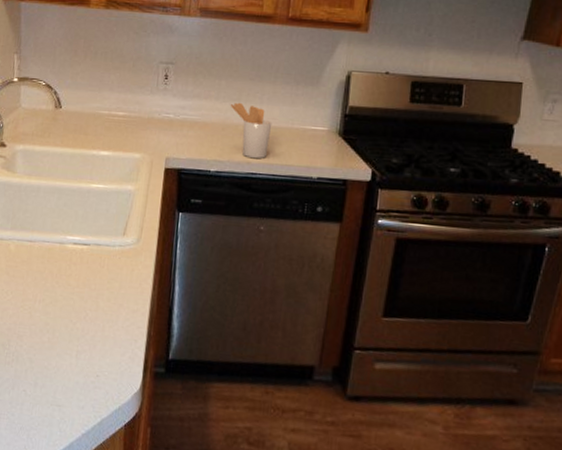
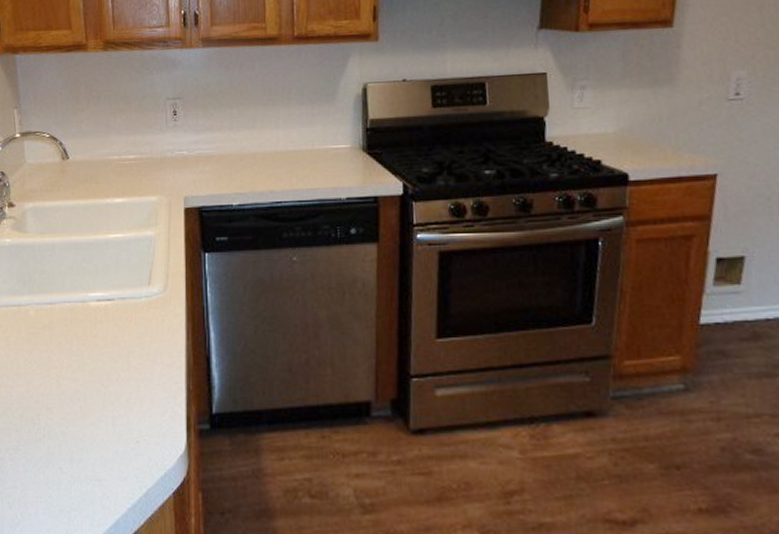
utensil holder: present [230,102,273,159] -> none [245,129,292,187]

